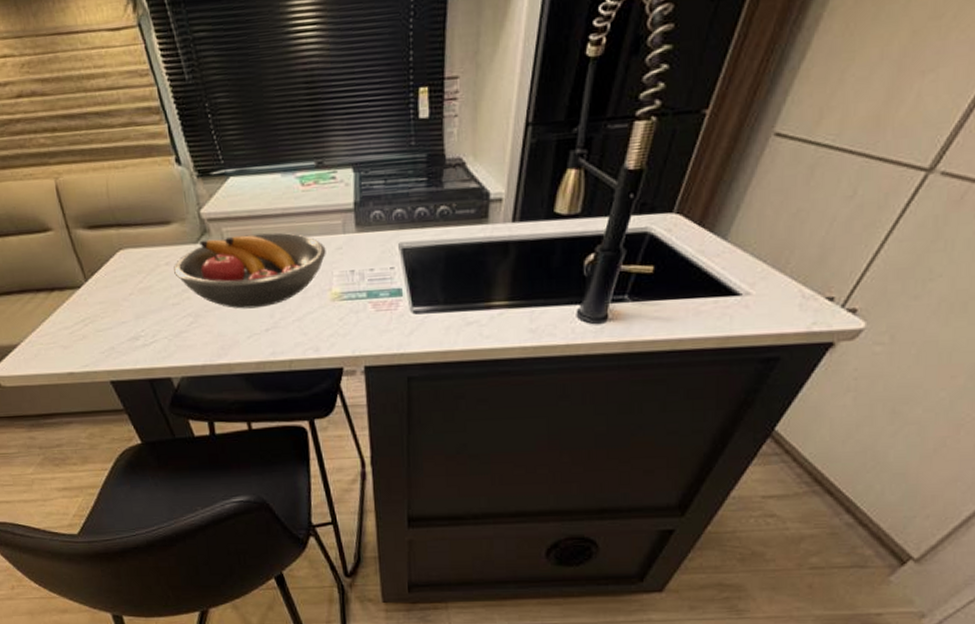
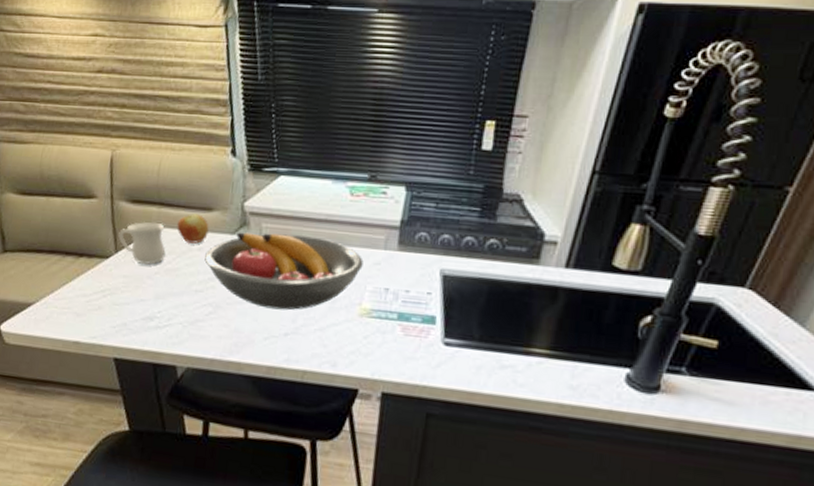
mug: none [84,245,135,289] -> present [118,221,166,265]
apple: none [139,229,172,260] -> present [177,214,209,244]

